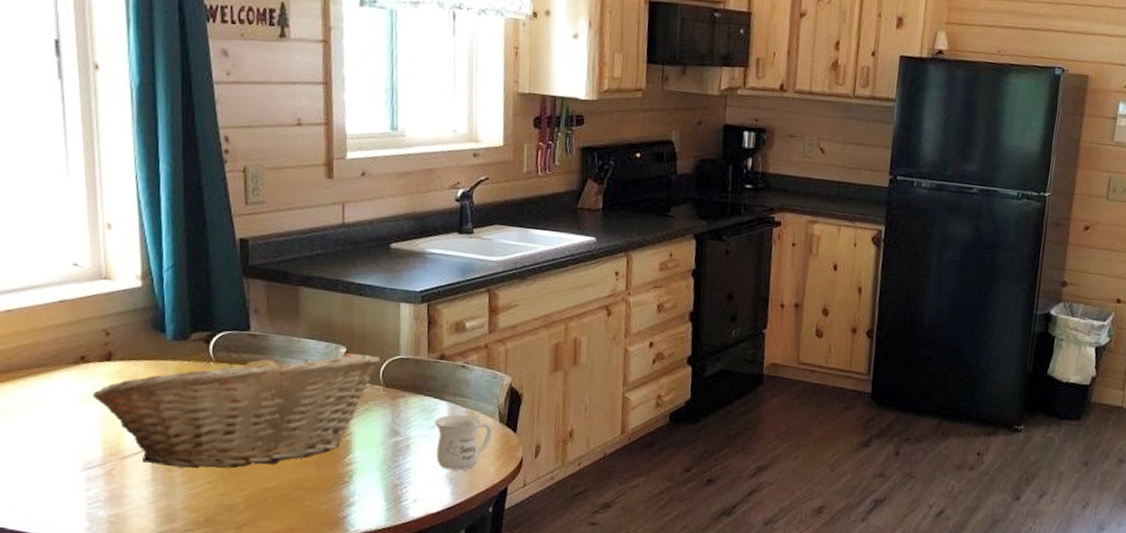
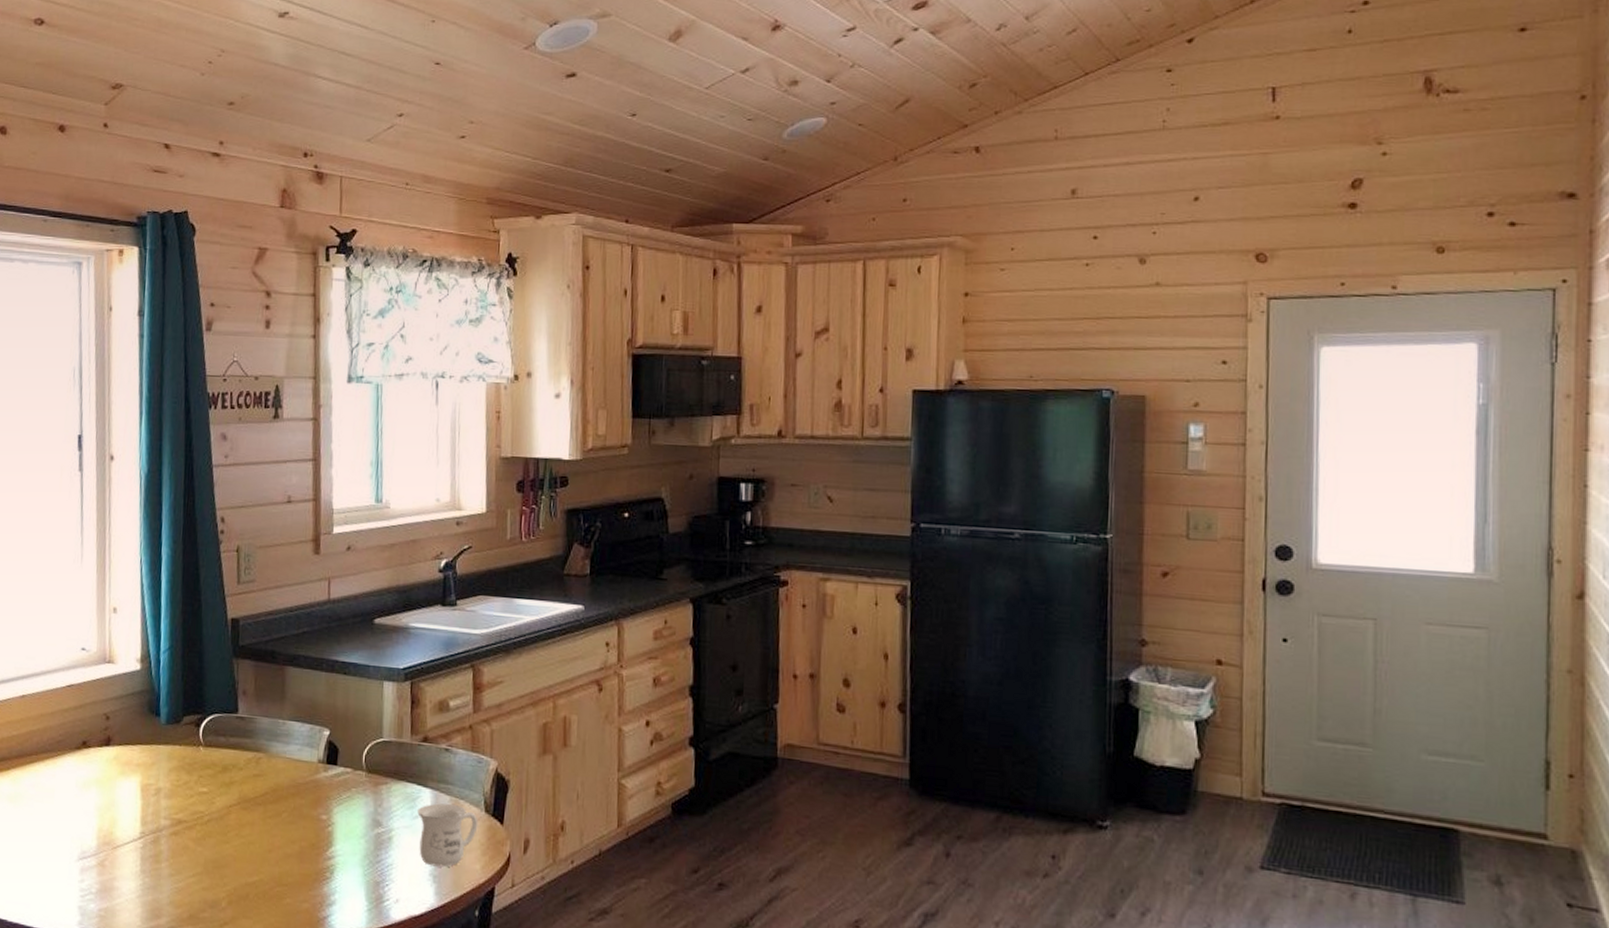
fruit basket: present [92,351,380,469] -> none [91,735,363,861]

